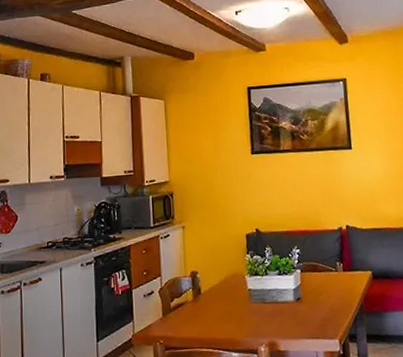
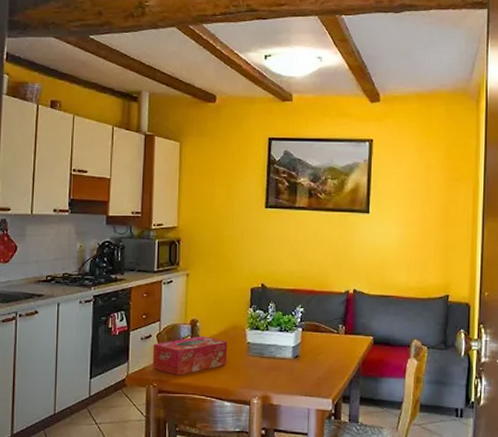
tissue box: none [156,287,231,330] -> present [152,336,228,375]

